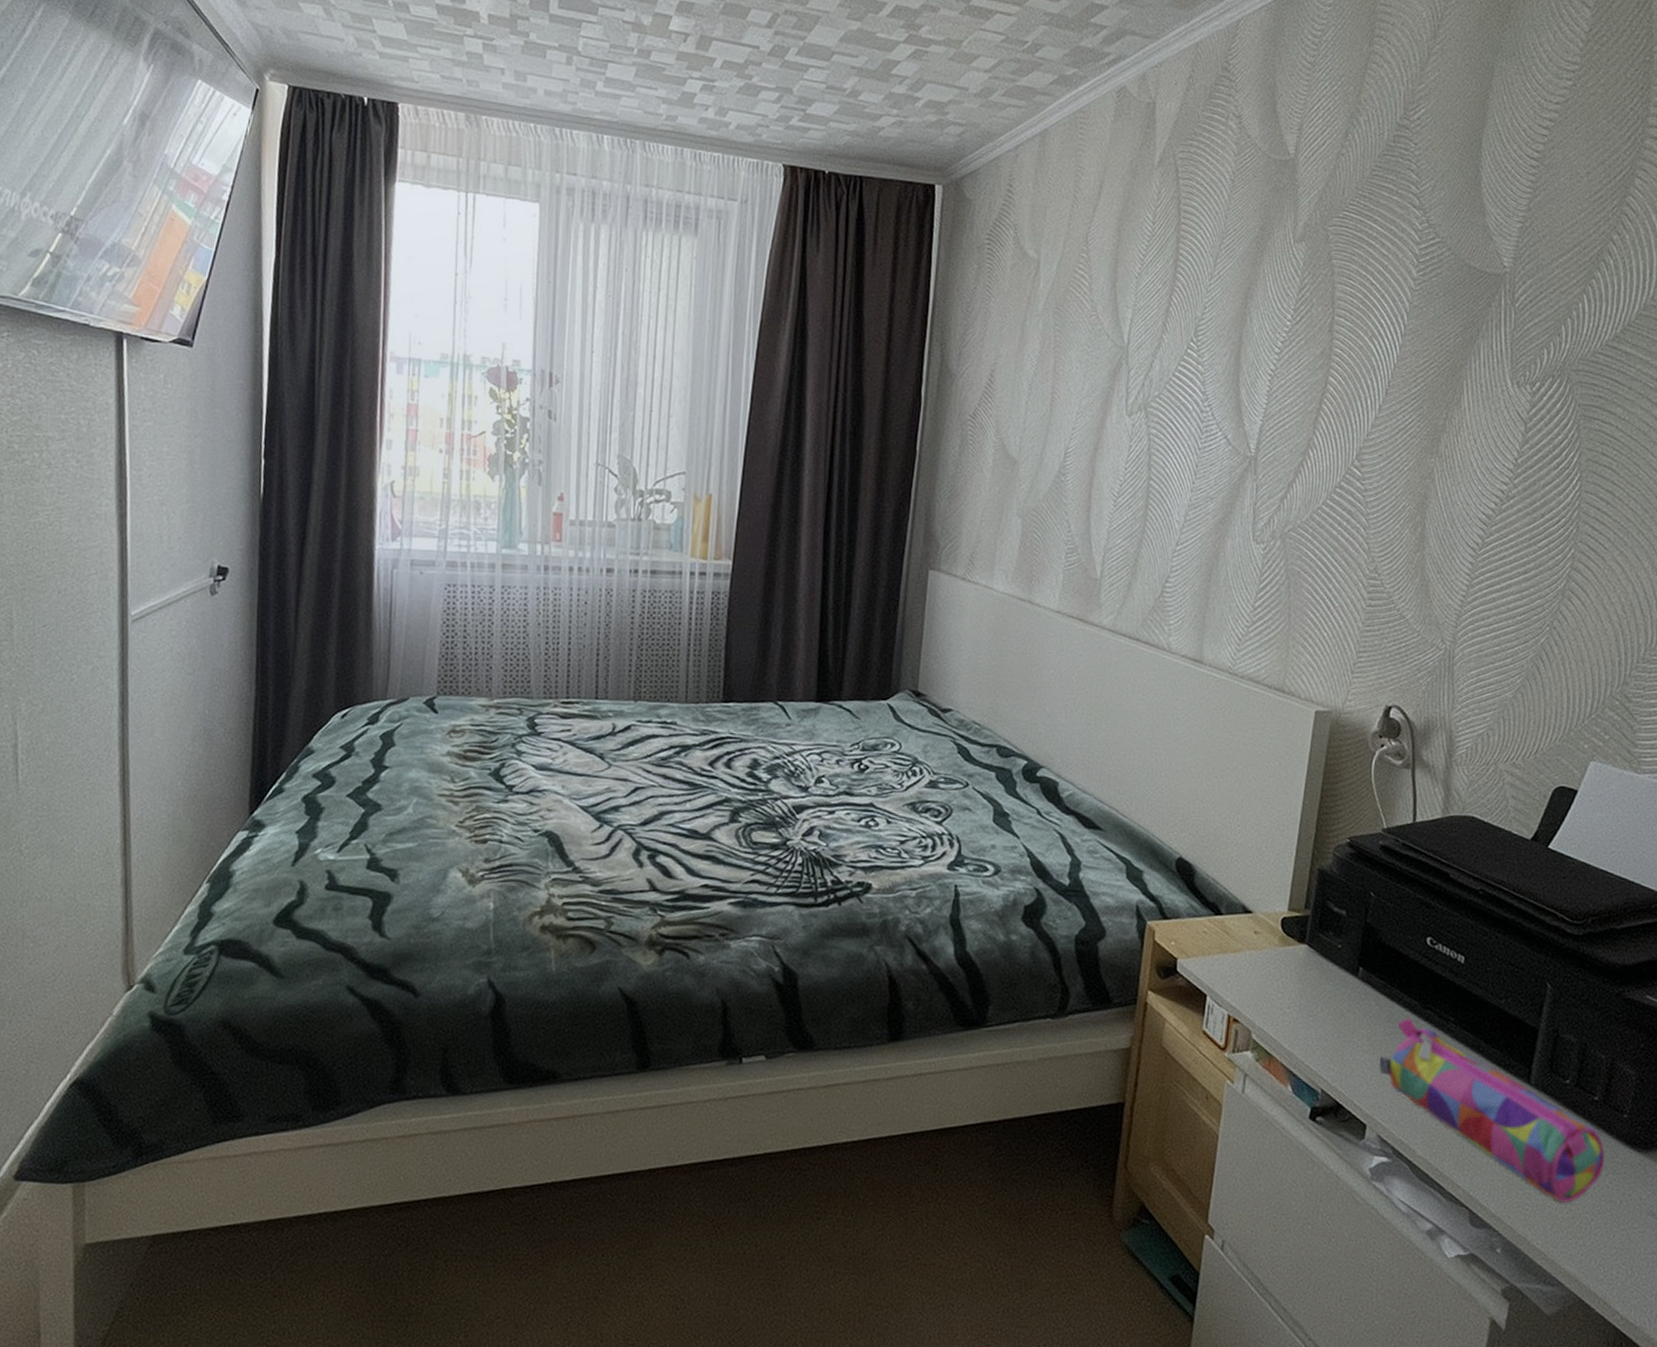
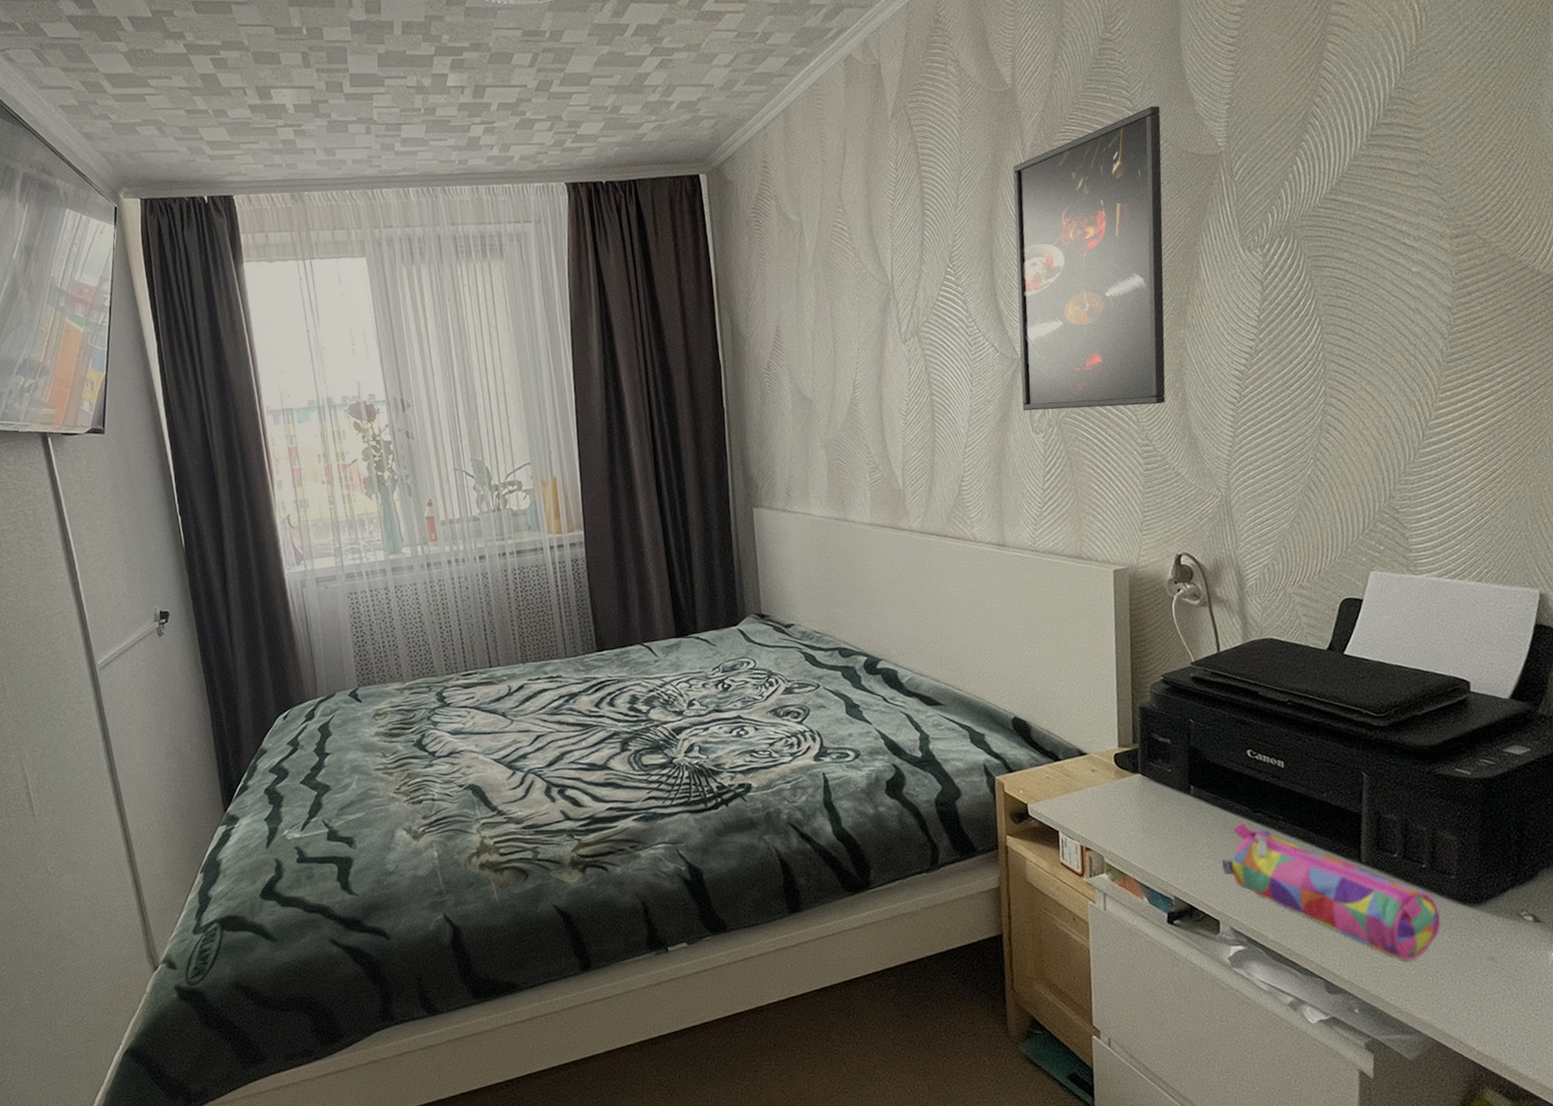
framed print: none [1246,208,1449,536] -> present [1012,106,1166,411]

